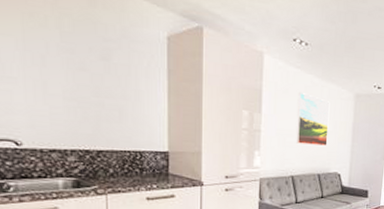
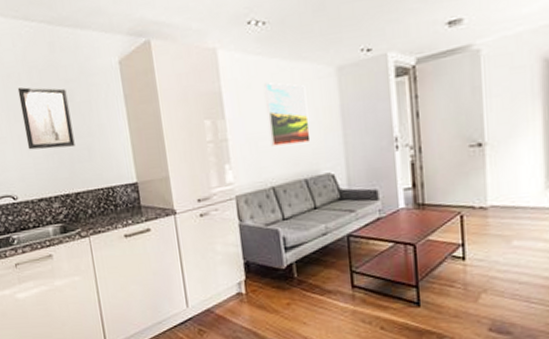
wall art: none [41,31,105,105] -> present [17,87,75,150]

